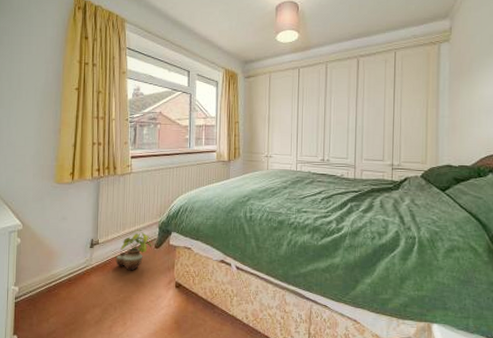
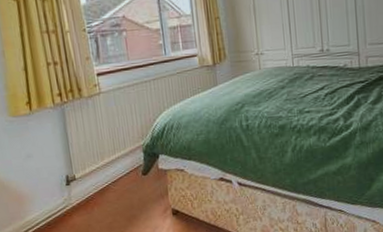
potted plant: present [115,230,154,271] -> none [98,157,140,205]

